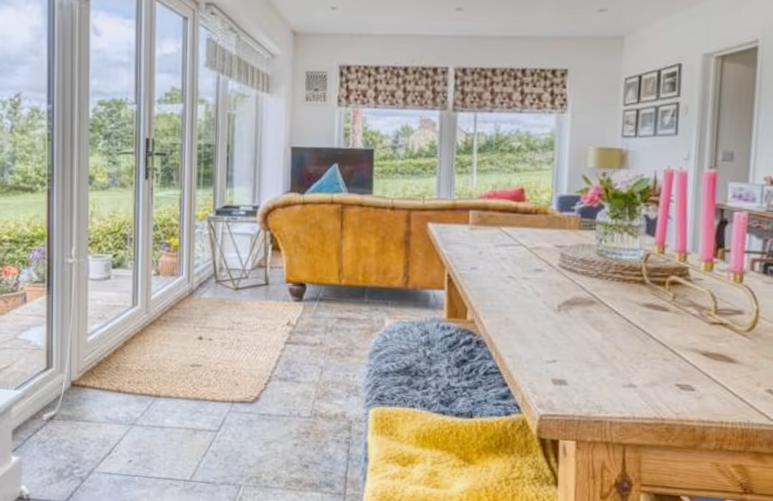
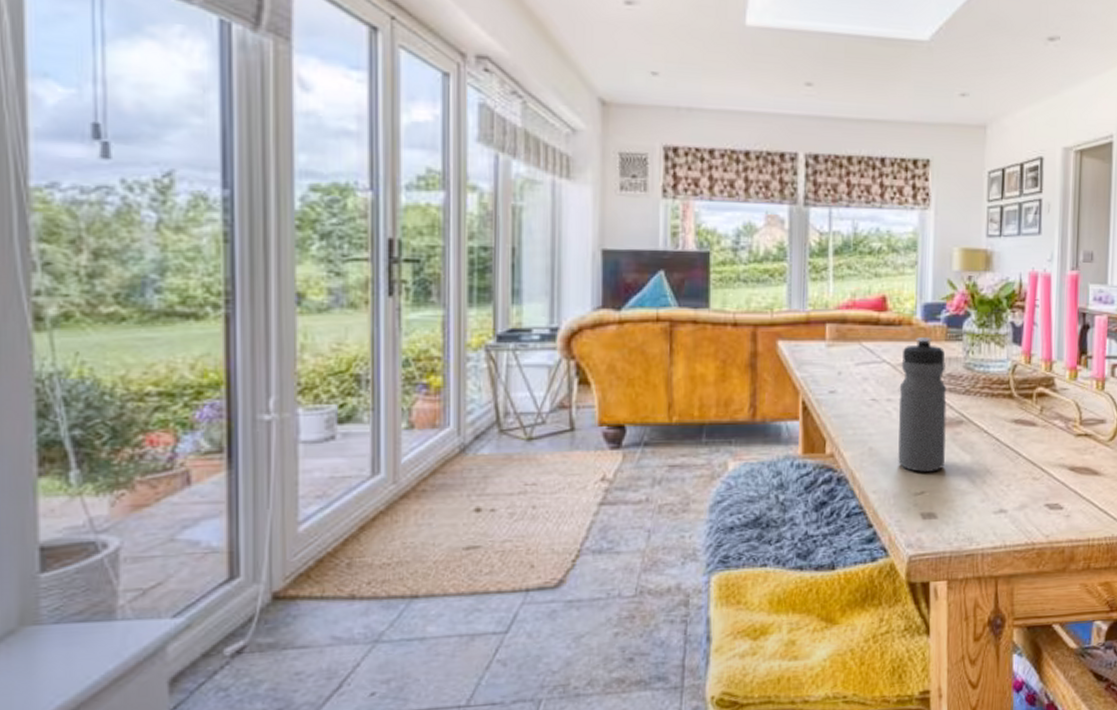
water bottle: none [532,225,580,344] -> present [898,337,947,472]

